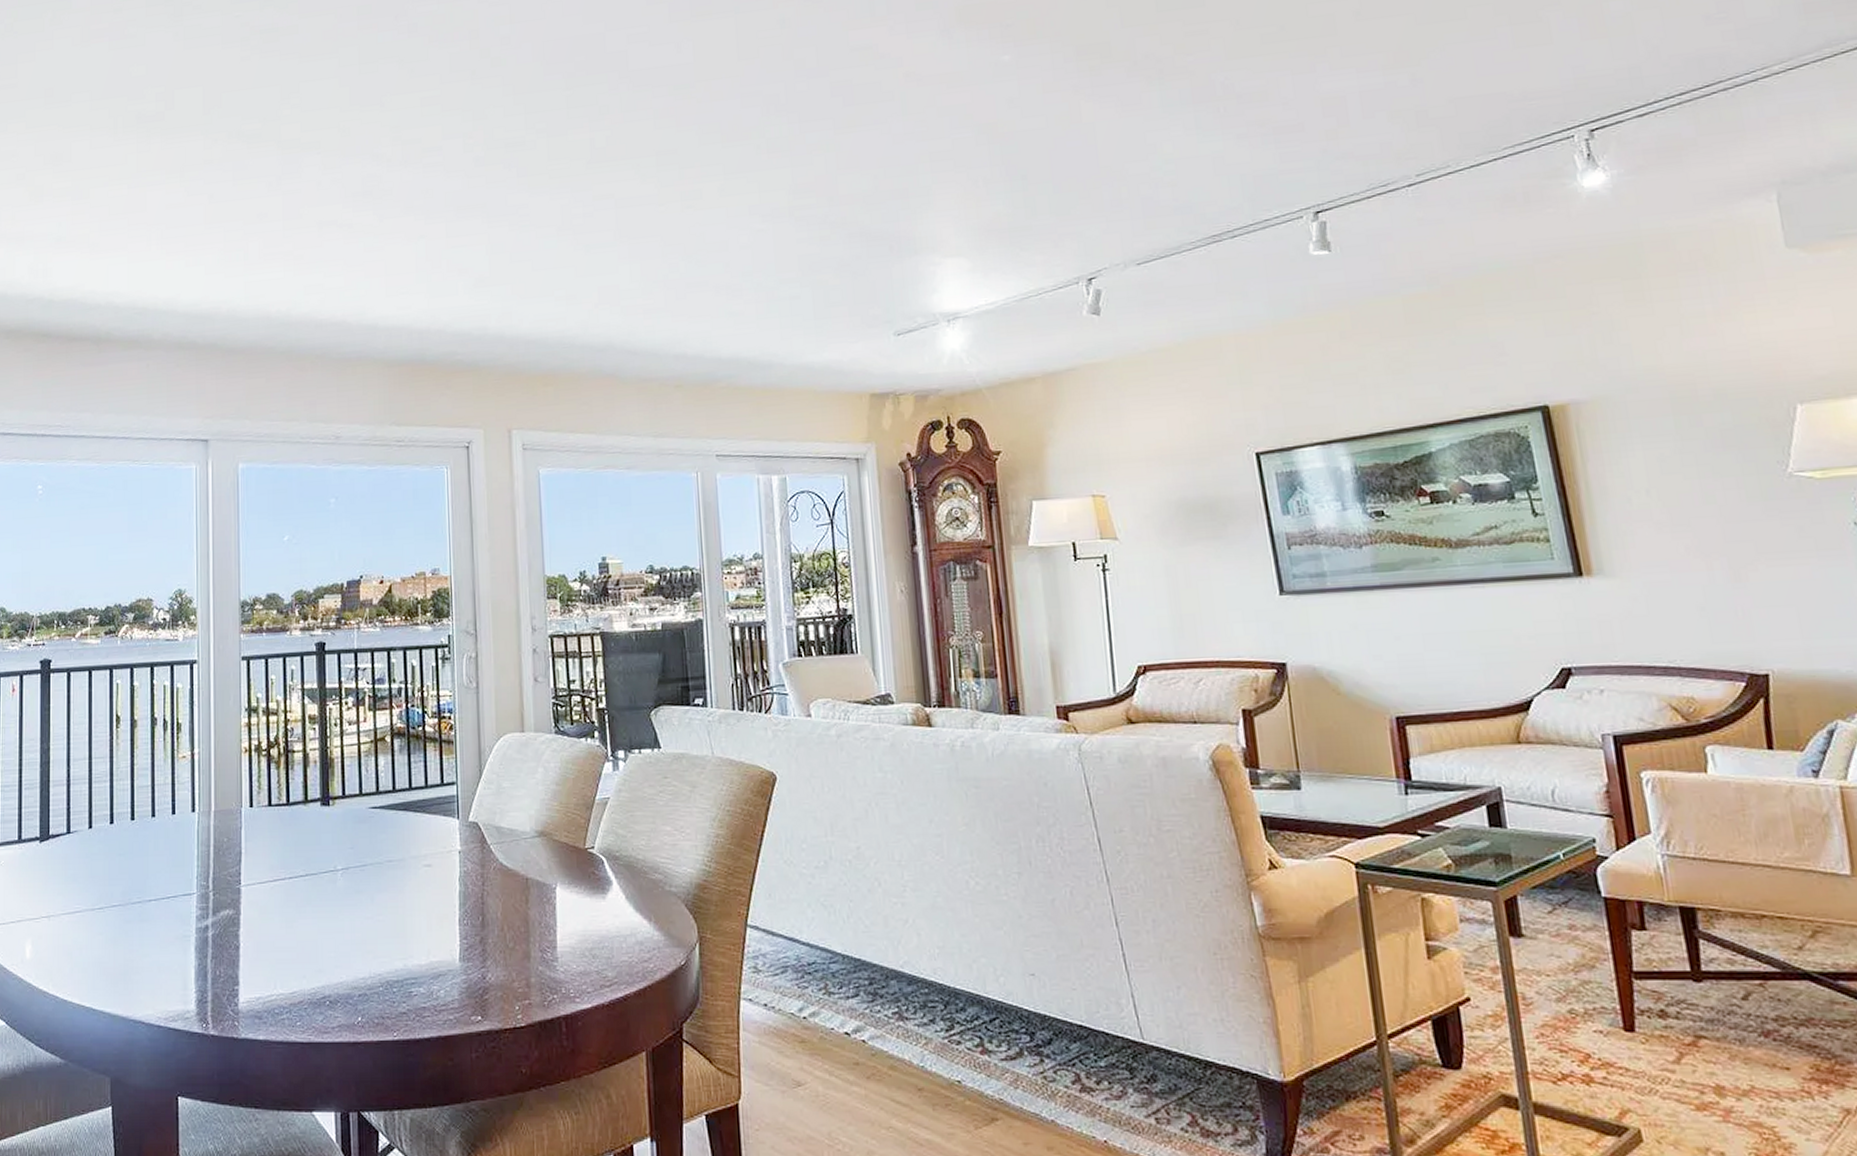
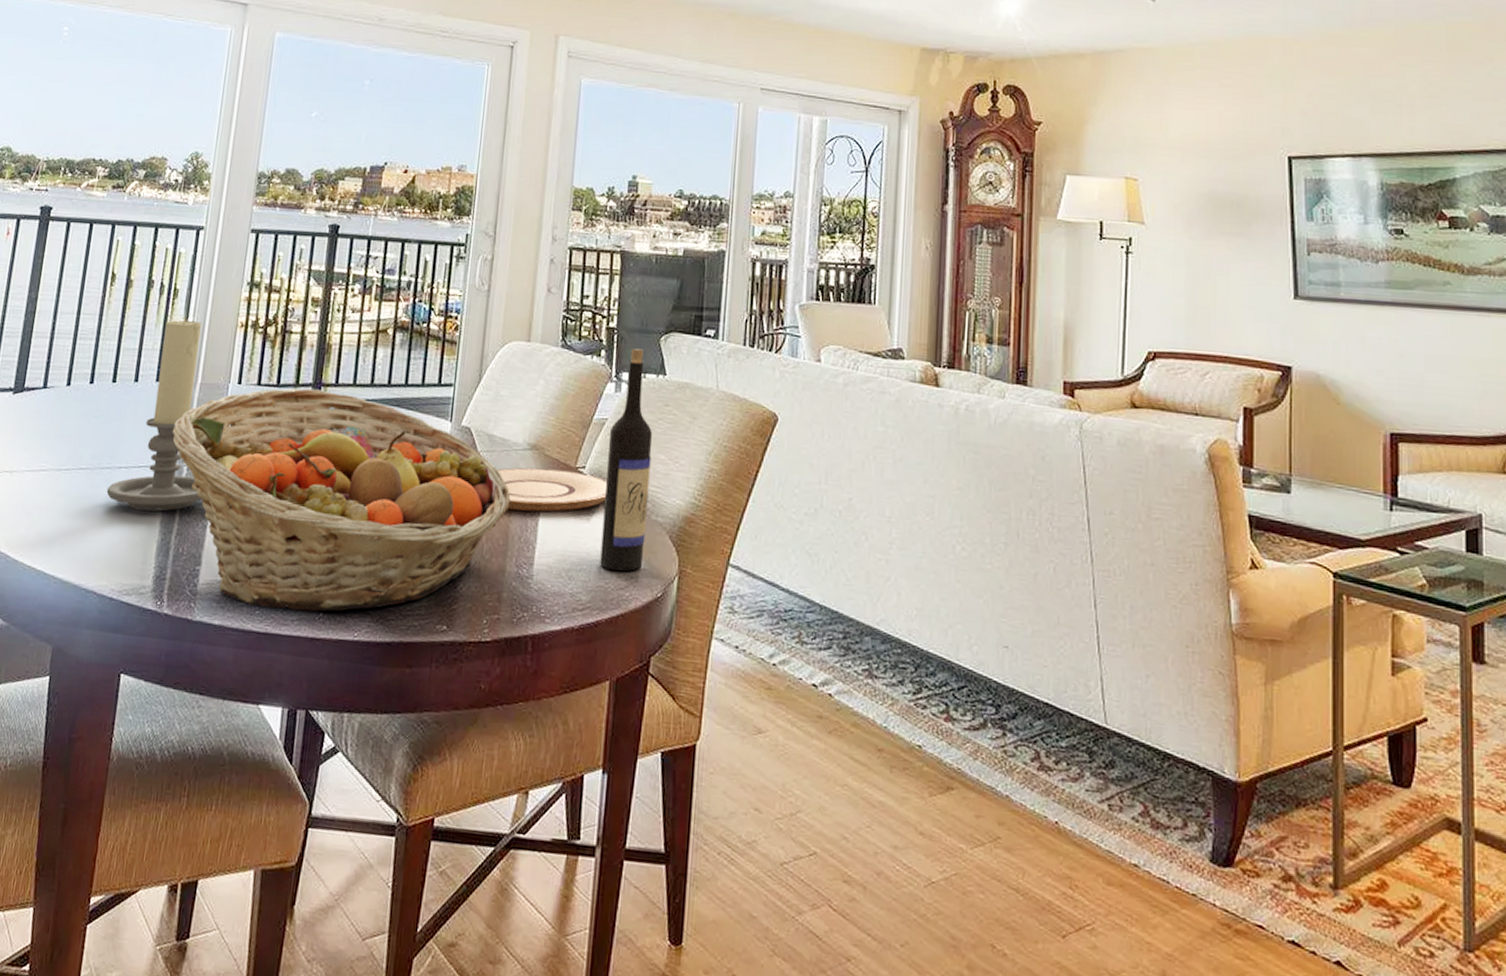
candle holder: none [140,750,232,938] -> present [106,318,203,511]
fruit basket: none [194,803,526,1018] -> present [172,388,511,612]
plate: none [508,852,619,897] -> present [496,467,608,512]
wine bottle: none [613,726,662,945] -> present [600,348,652,572]

